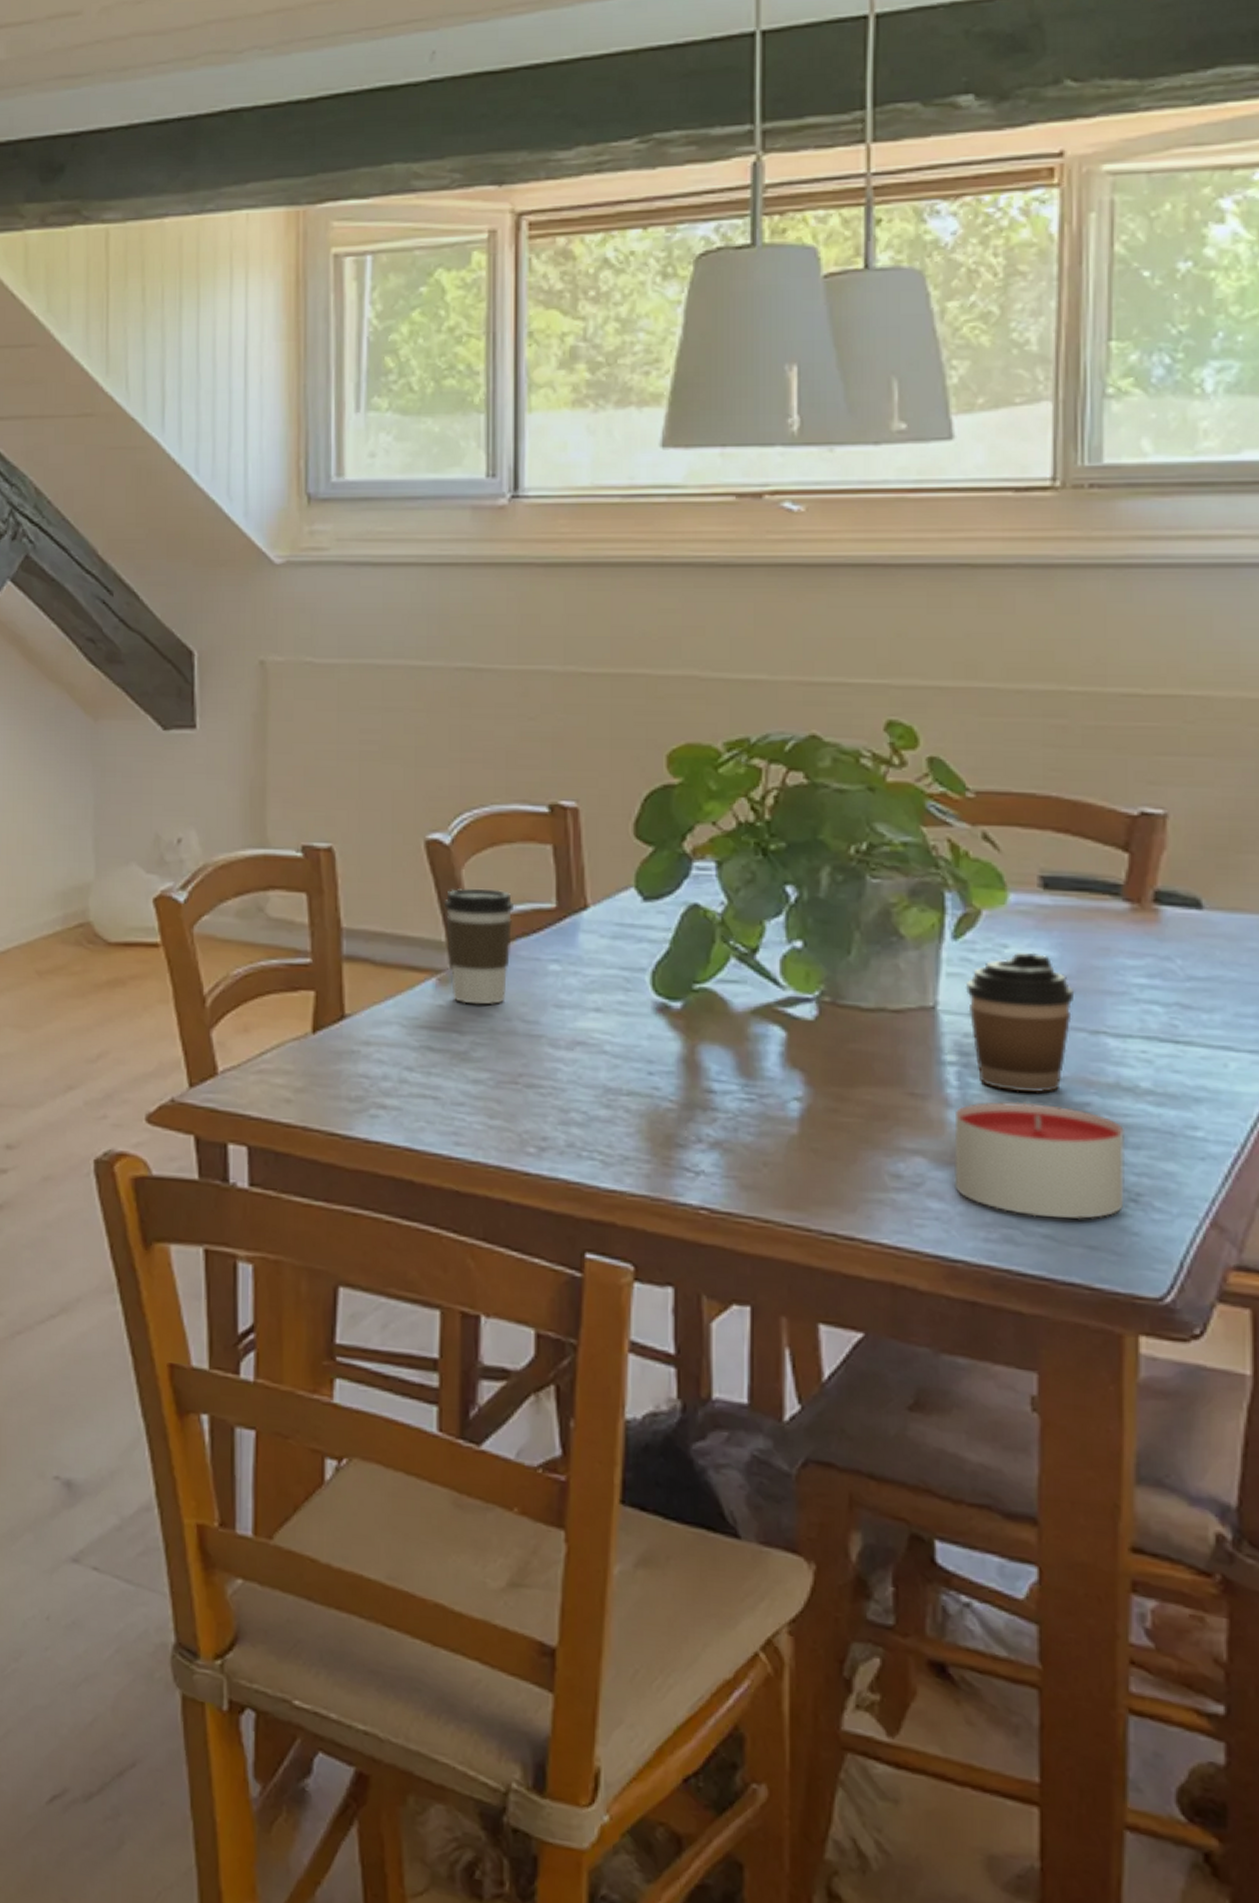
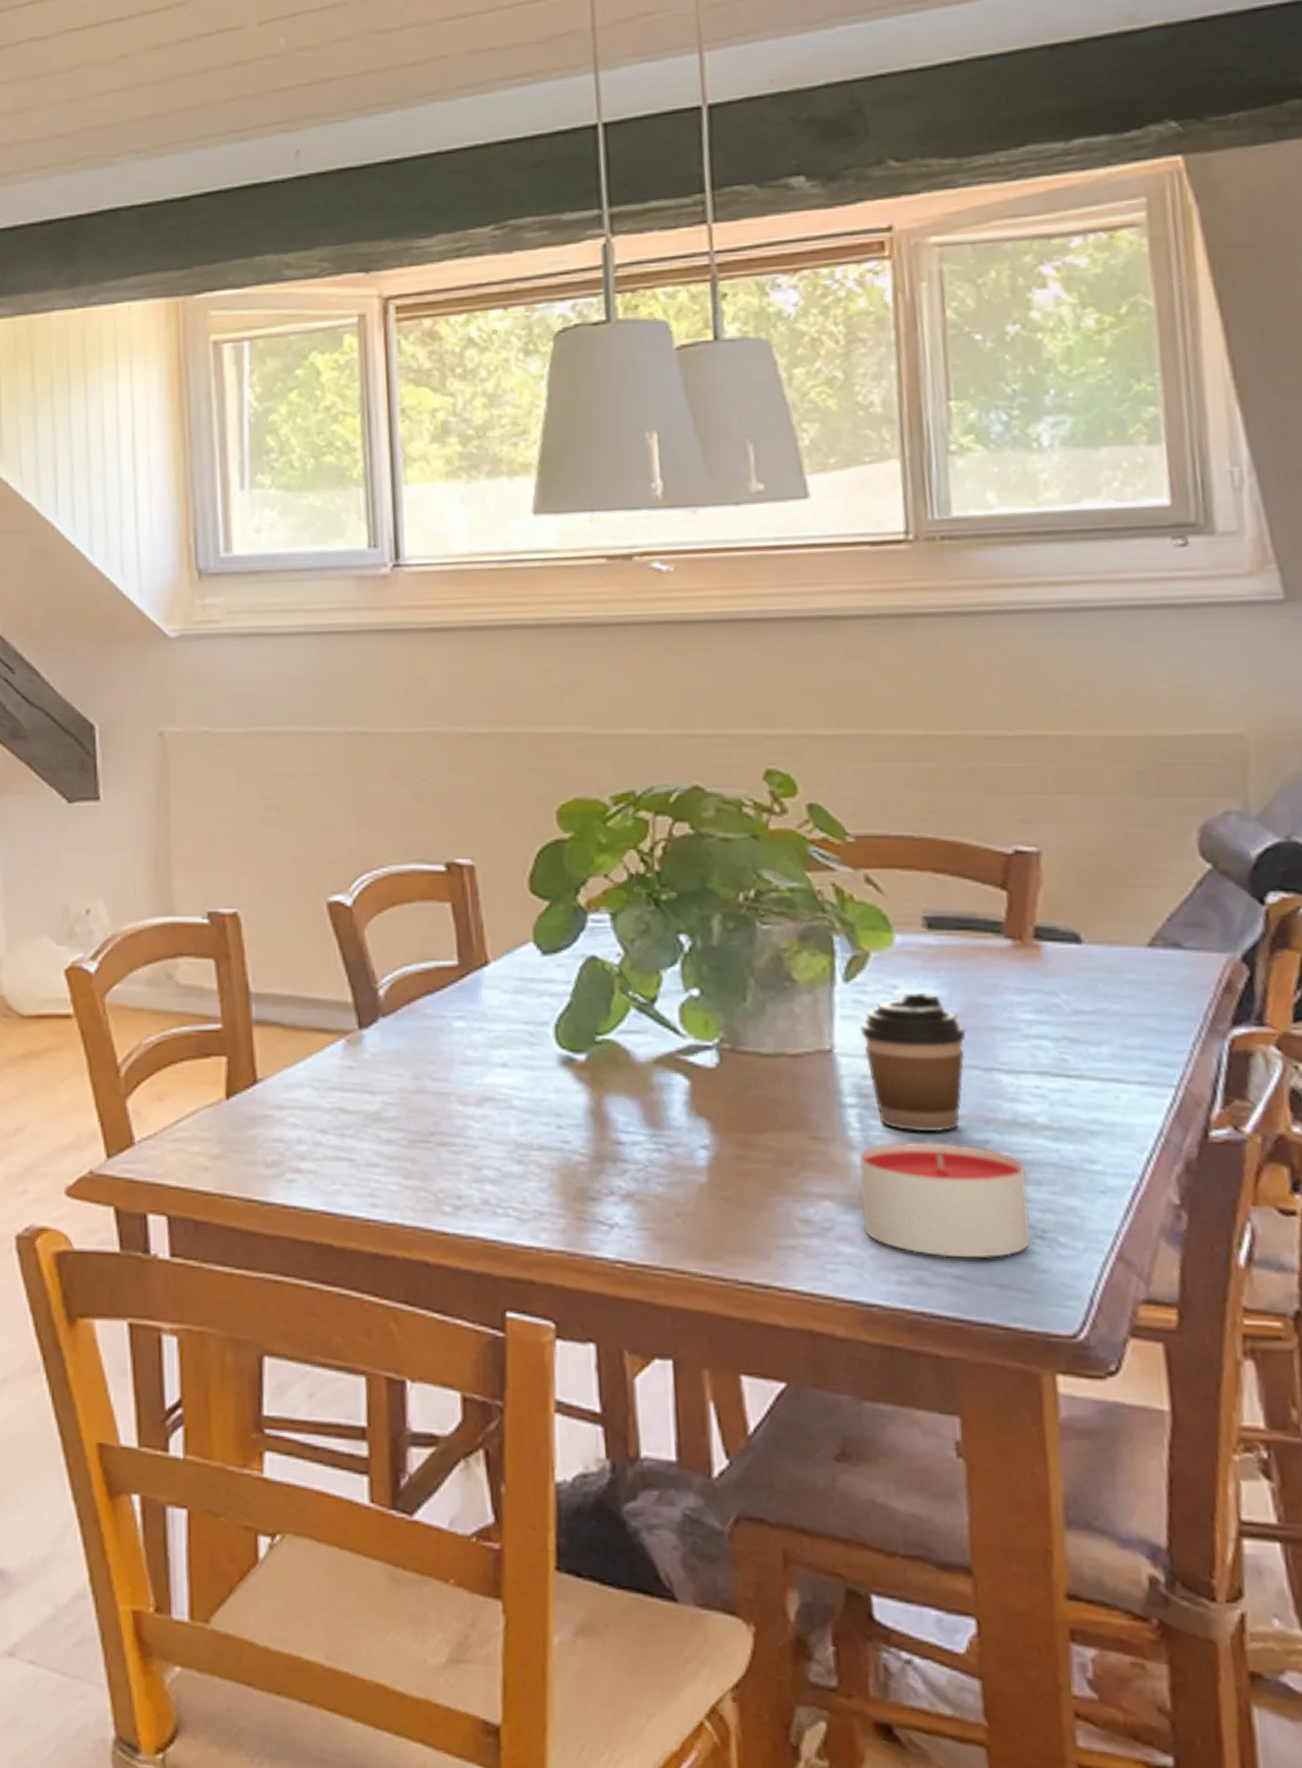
coffee cup: present [443,888,513,1005] -> none [348,948,417,1064]

